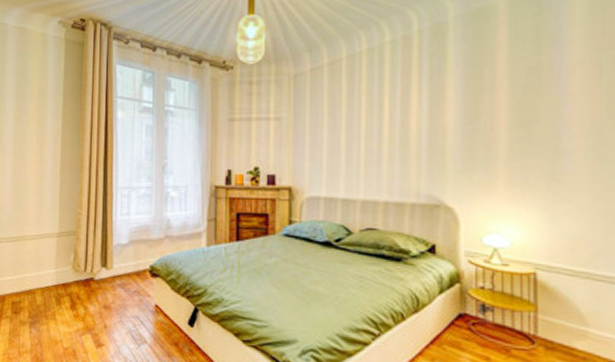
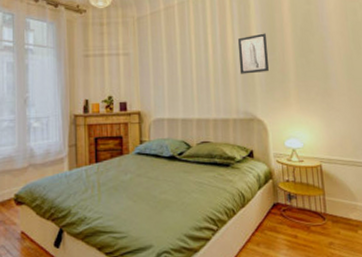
wall art: none [425,94,468,147] -> present [237,33,269,74]

